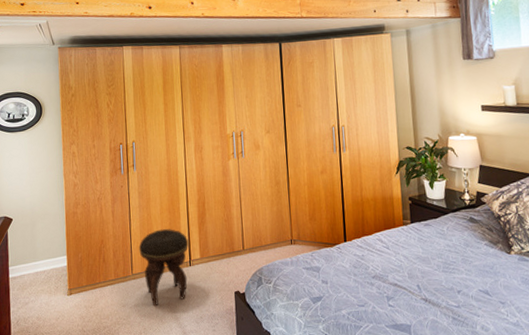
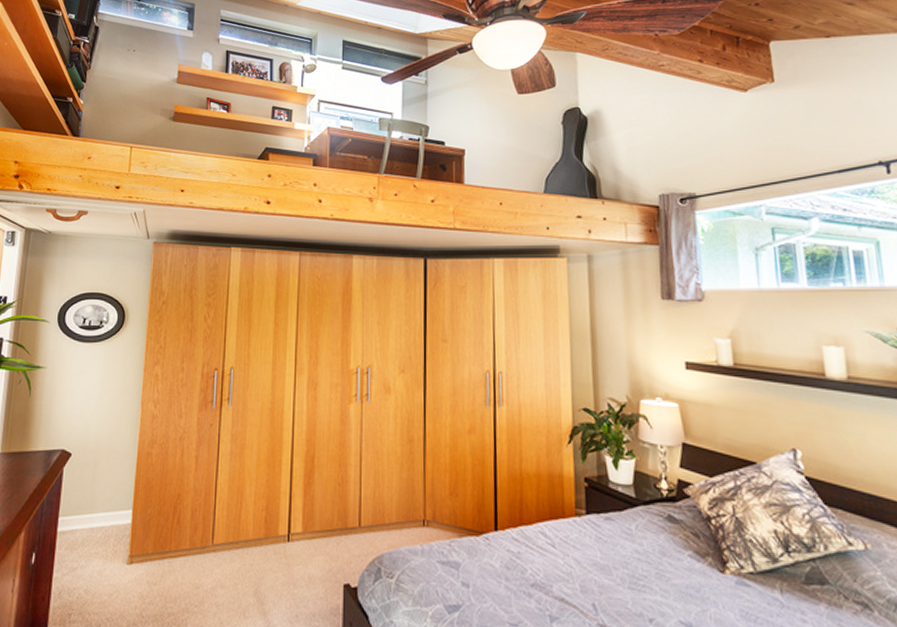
footstool: present [139,229,188,307] -> none [224,487,288,593]

